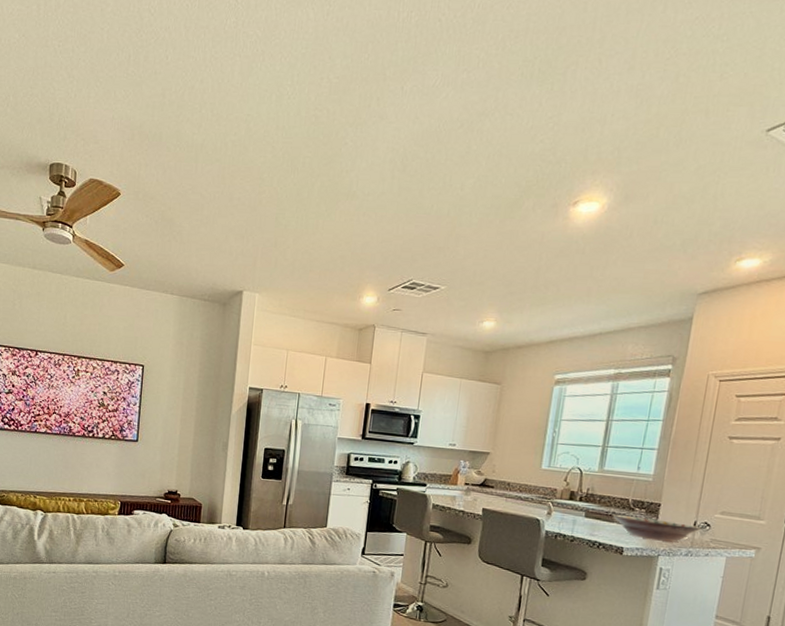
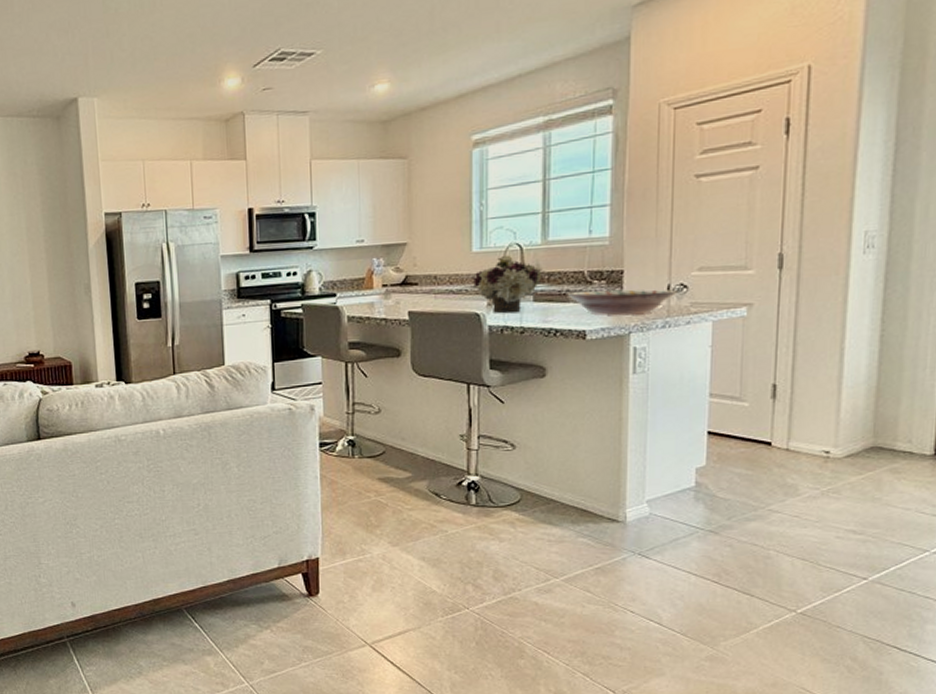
flower arrangement: none [537,475,596,524] -> present [472,255,542,314]

